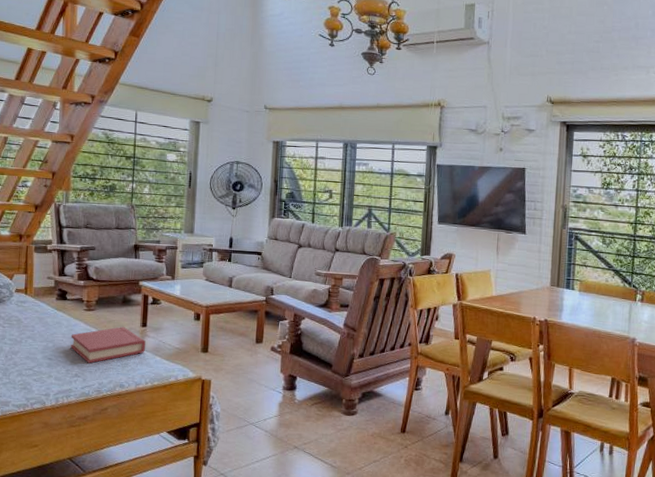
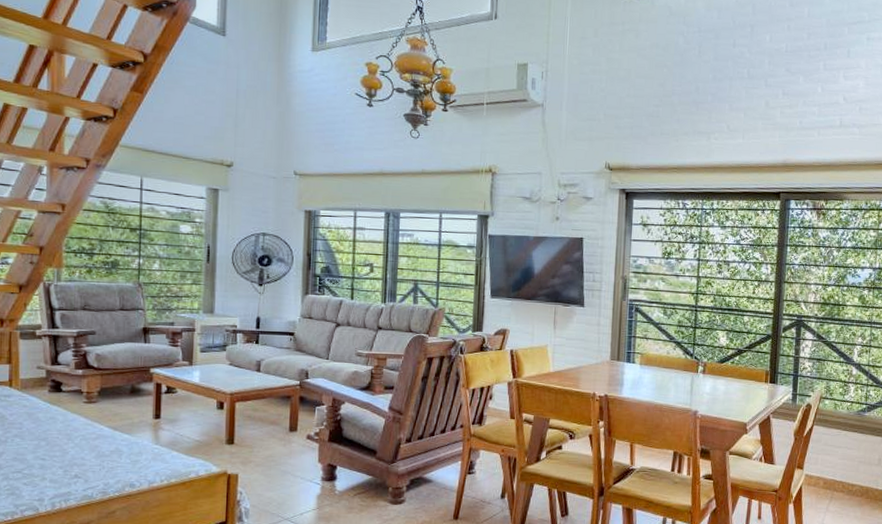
hardback book: present [70,327,146,363] -> none [68,420,160,462]

